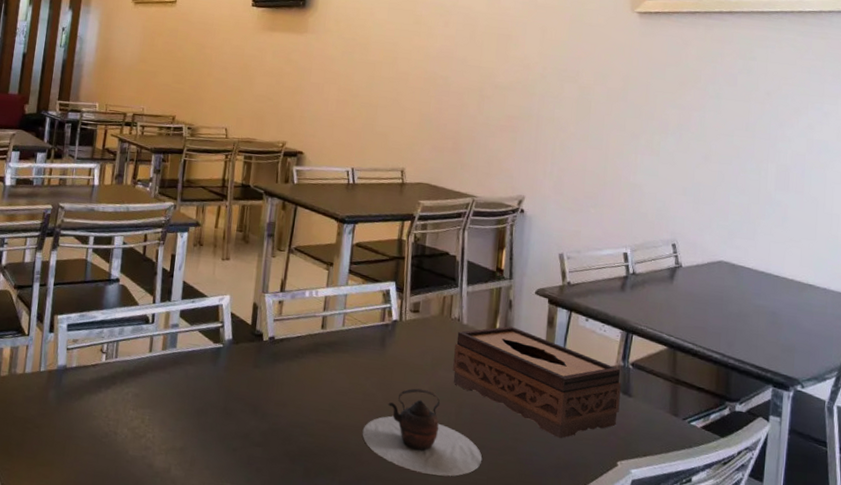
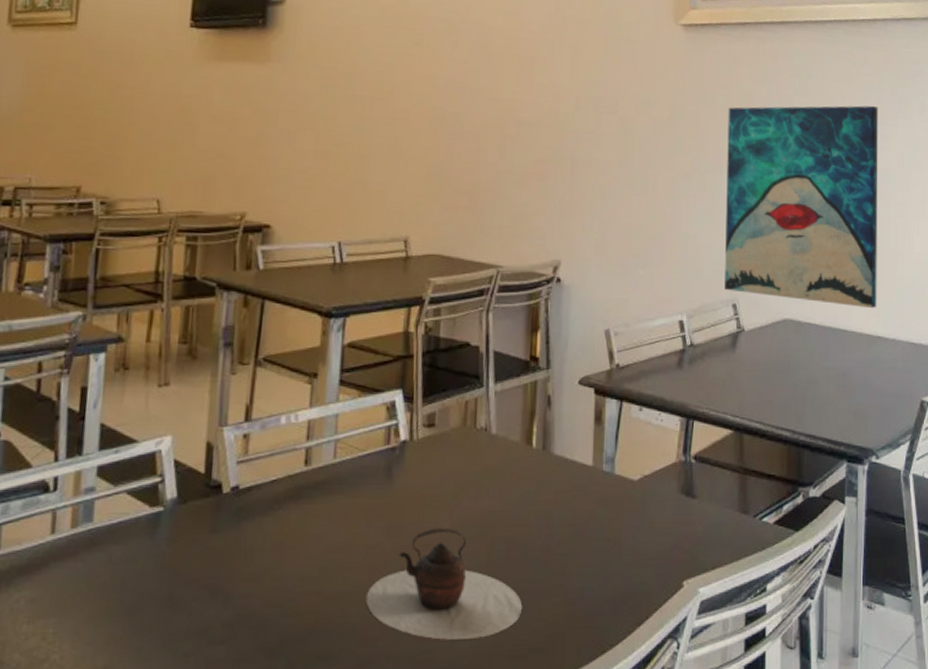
tissue box: present [453,326,621,439] -> none [481,429,683,565]
wall art: none [666,81,820,260] -> present [725,105,878,308]

